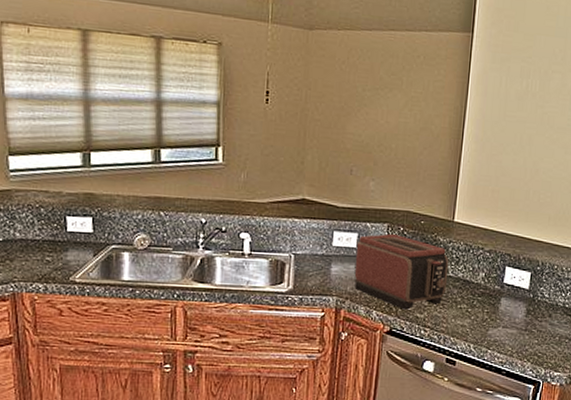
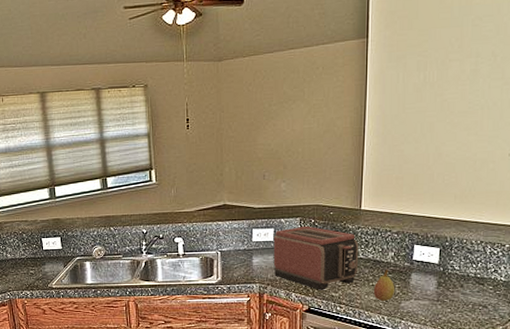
fruit: none [460,291,483,327] -> present [373,269,394,301]

